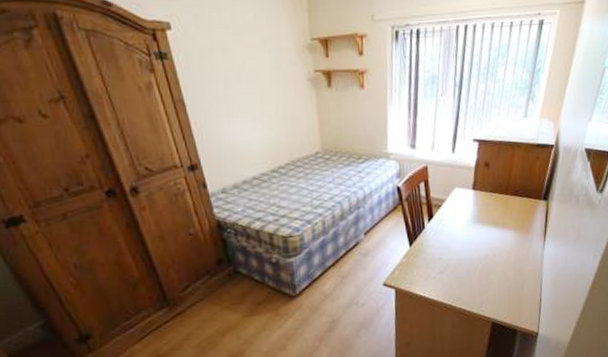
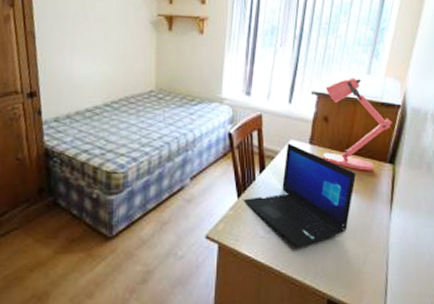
laptop: none [414,191,514,283] -> present [243,143,356,247]
desk lamp: none [485,122,546,209] -> present [323,78,392,171]

